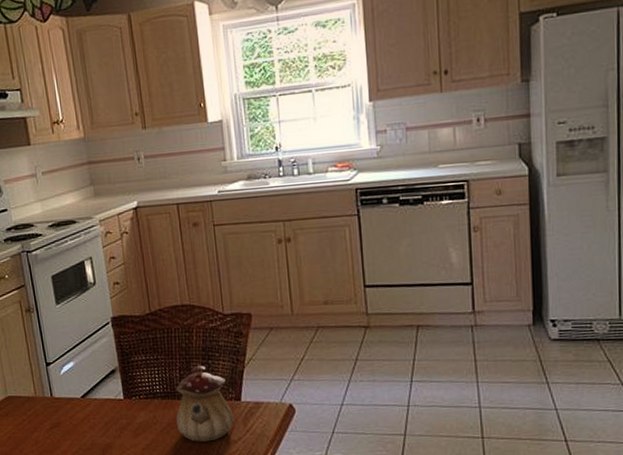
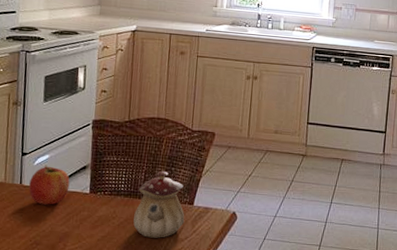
fruit: none [60,374,102,416] -> present [29,166,70,205]

